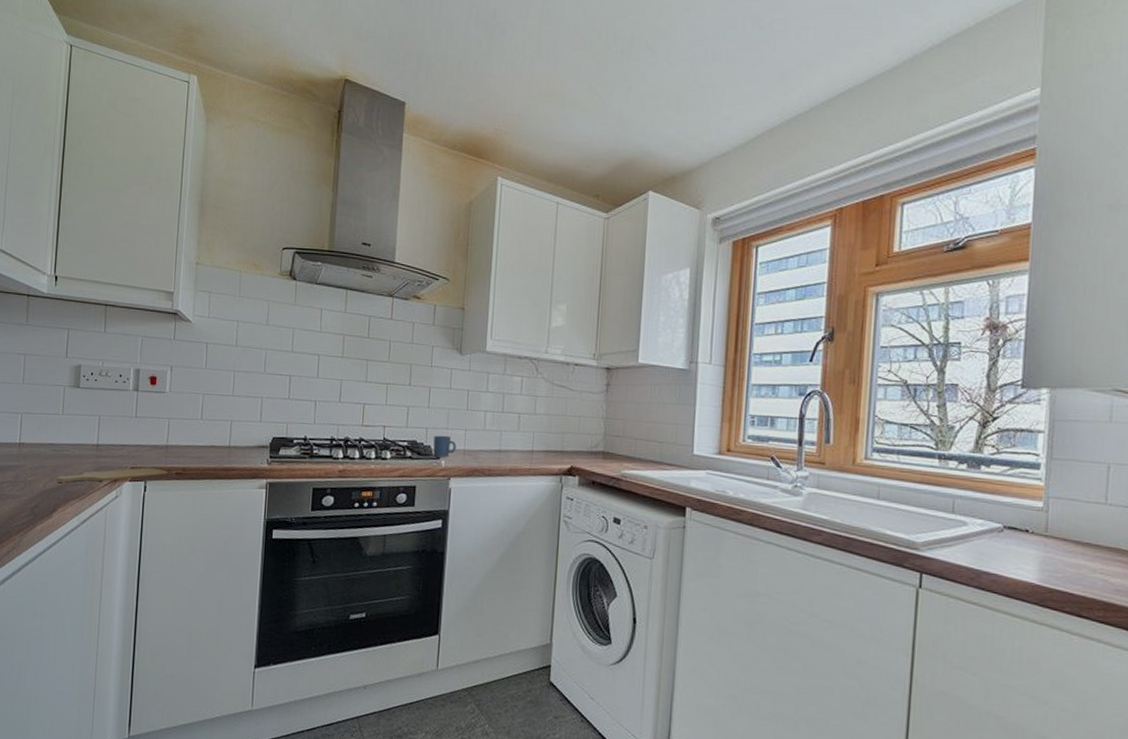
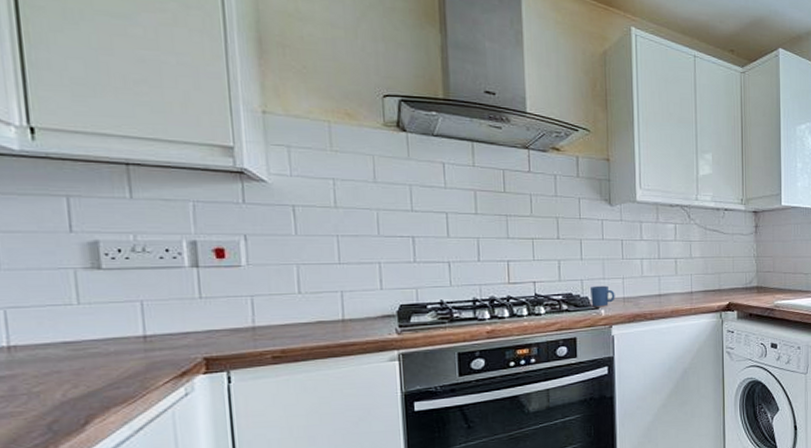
chopping board: present [56,467,169,483] -> none [82,354,262,388]

